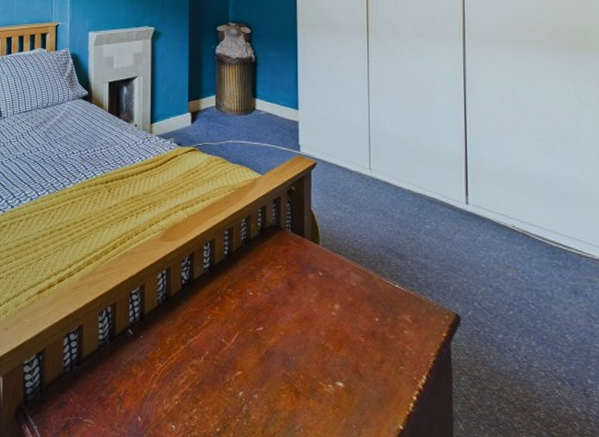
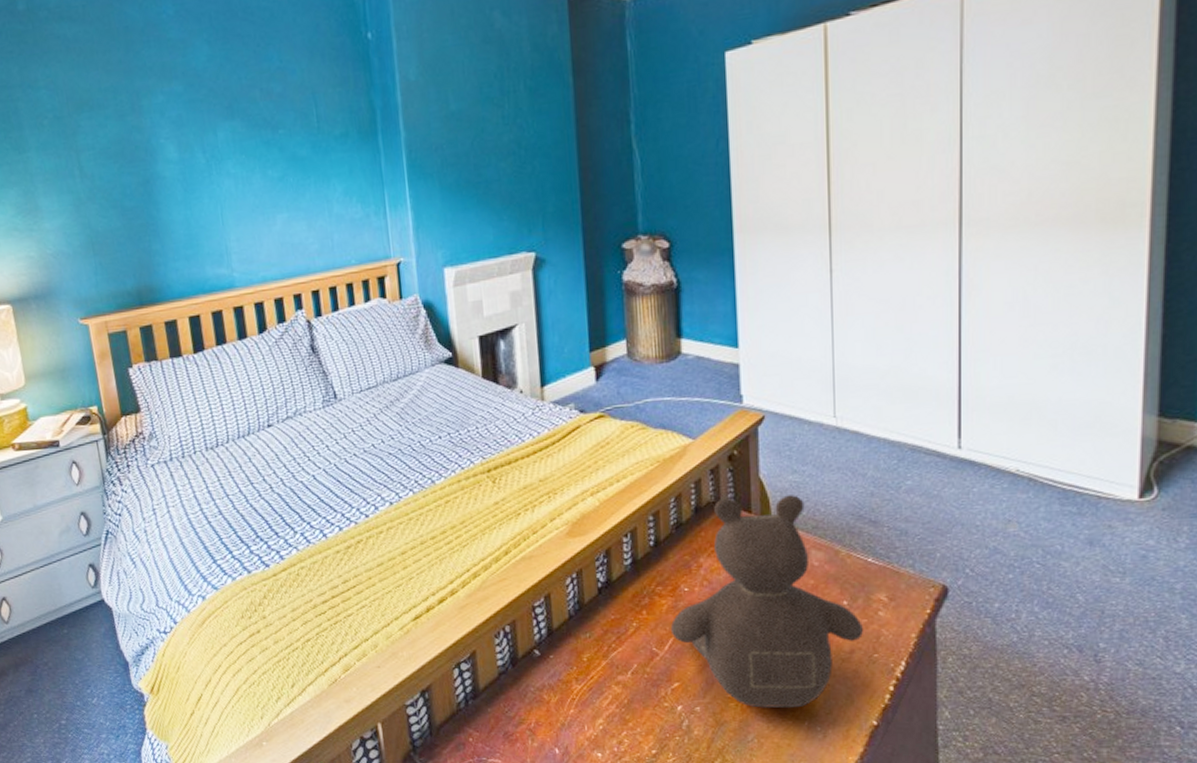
teddy bear: none [236,223,392,406] -> present [670,495,864,709]

